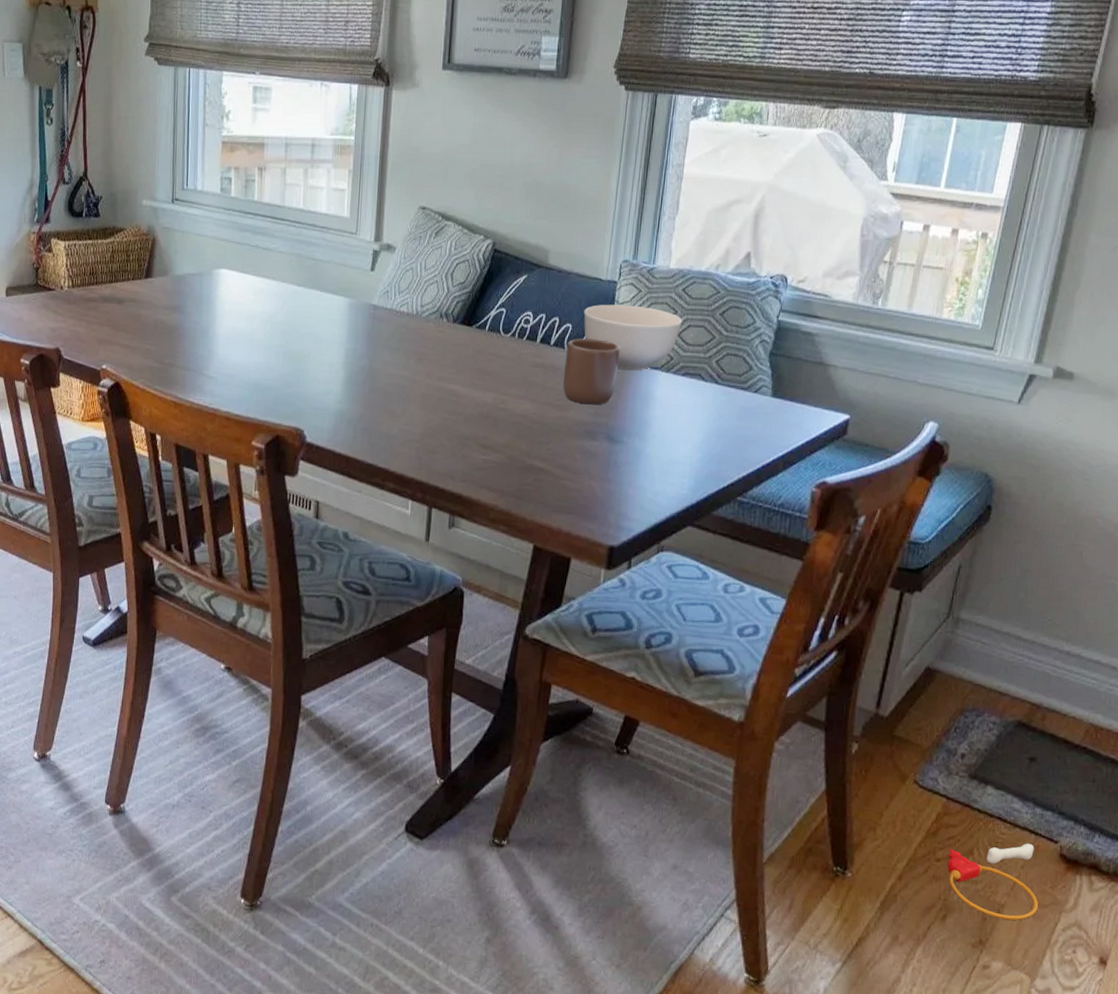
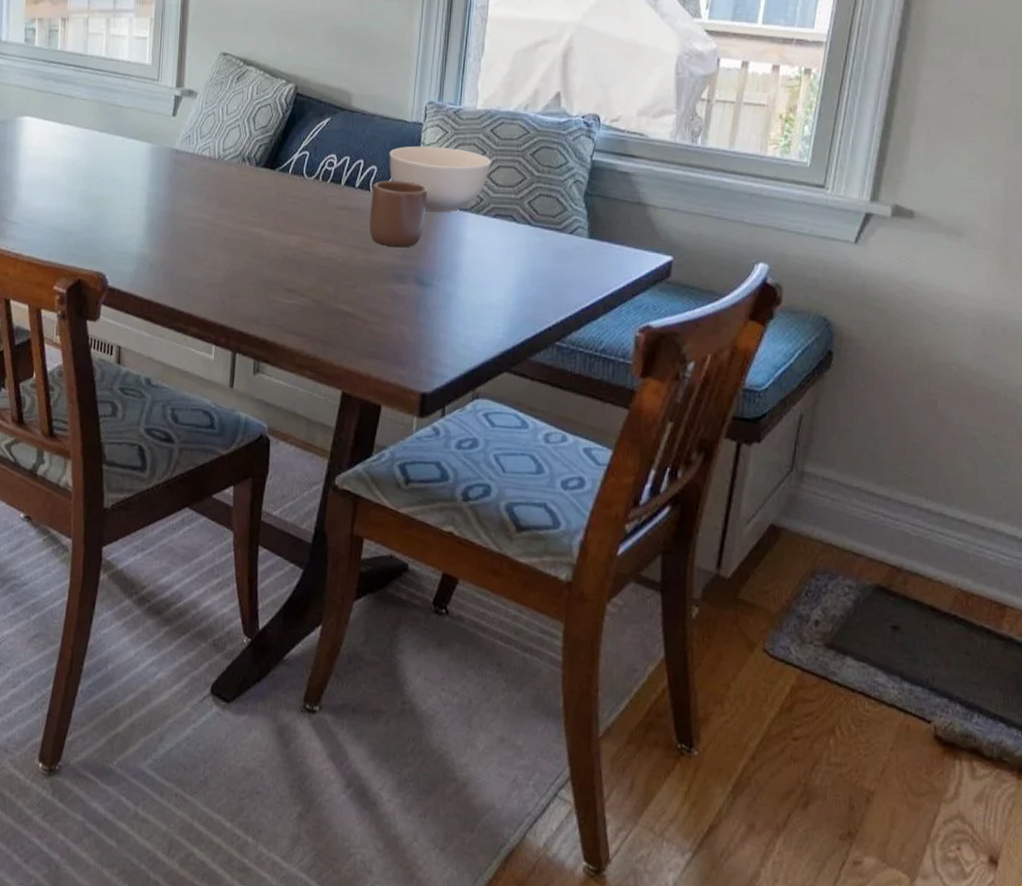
cat toy: present [947,848,1038,921] -> none [805,726,913,810]
dog toy: present [986,843,1034,864] -> none [850,722,905,745]

